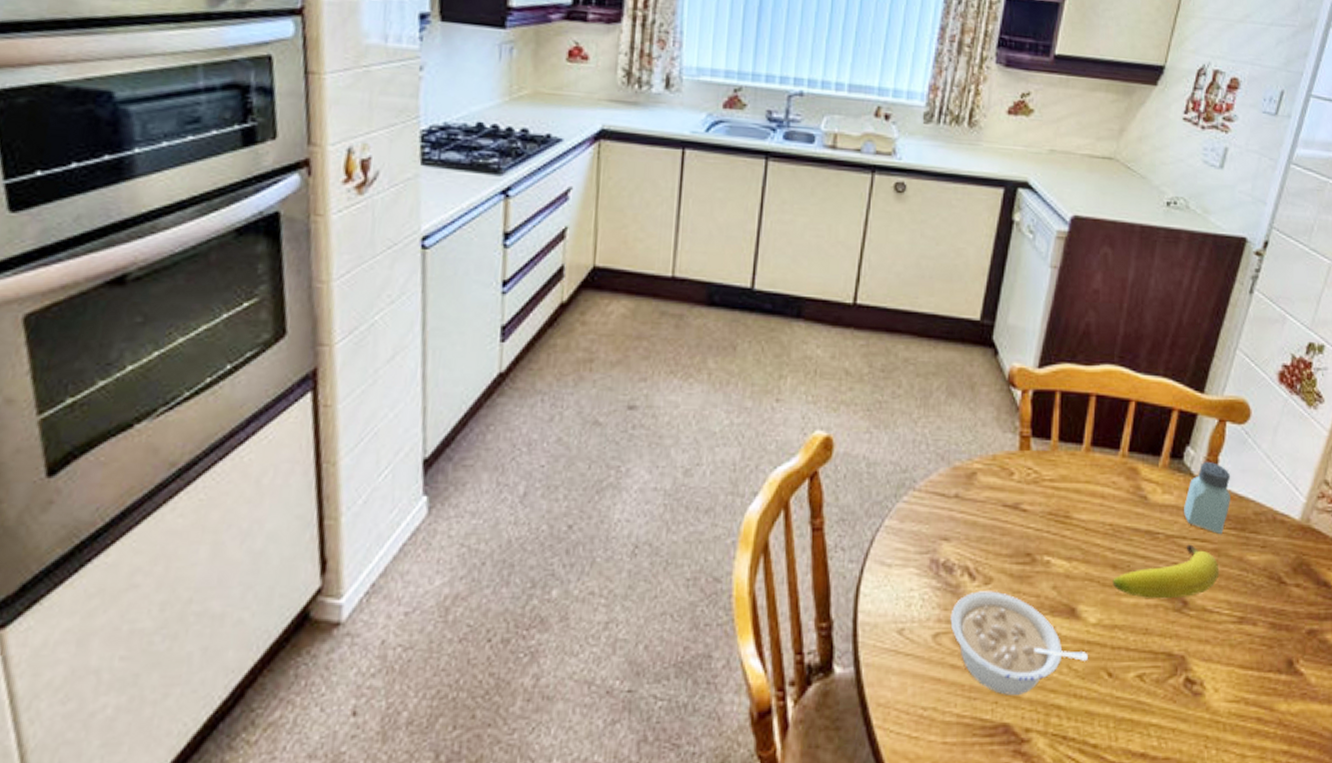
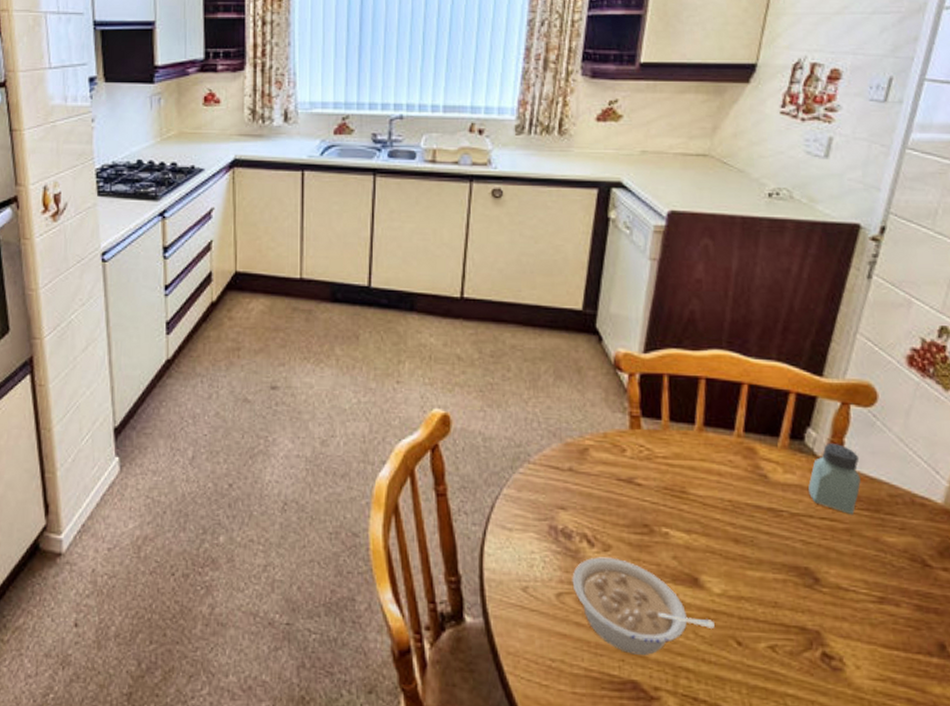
fruit: present [1113,544,1220,599] -> none [736,523,854,575]

